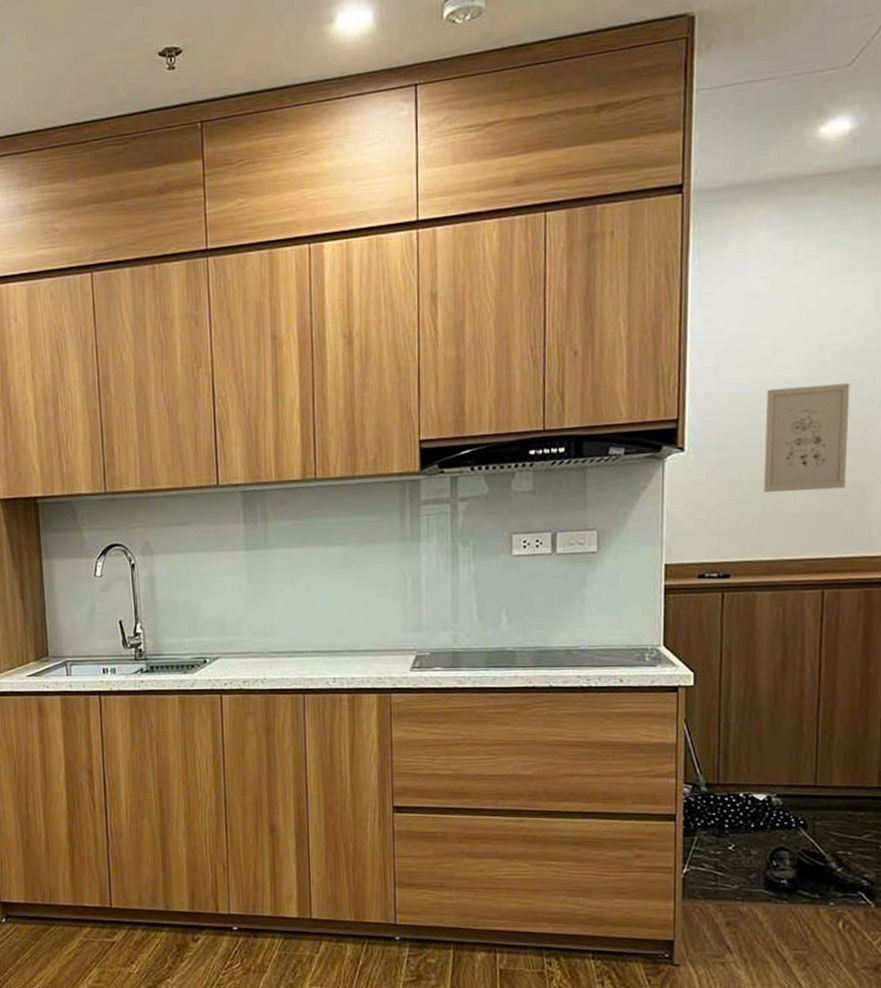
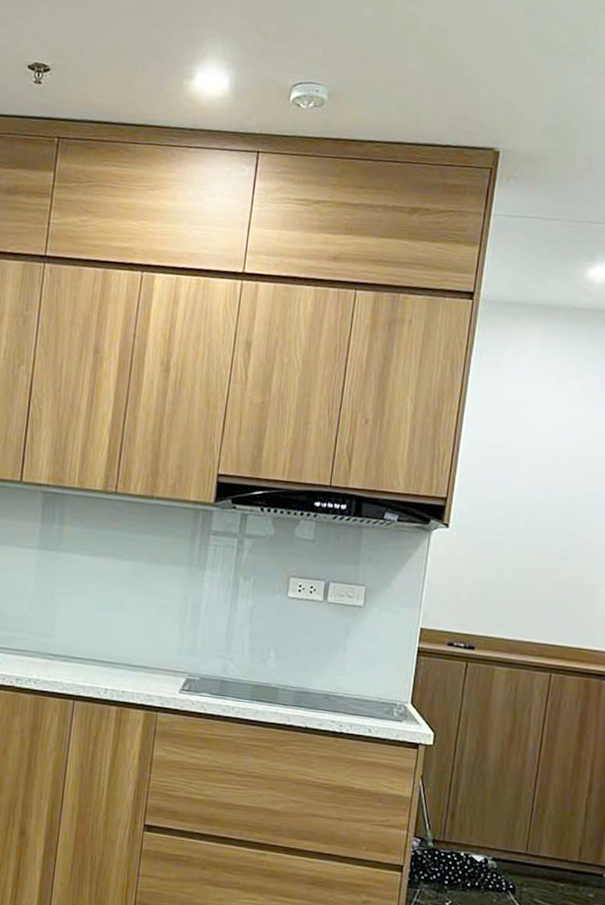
wall art: present [763,383,850,493] -> none [511,486,591,586]

